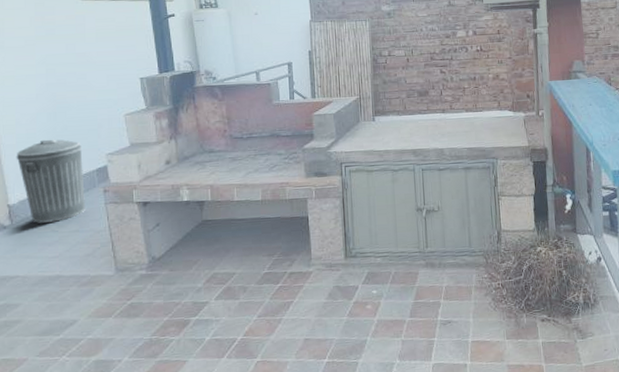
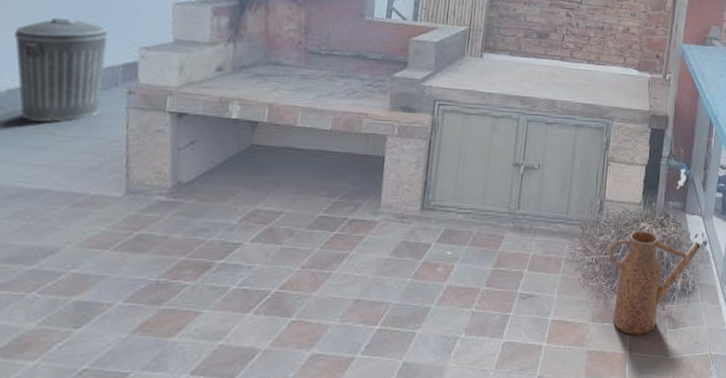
watering can: none [512,254,596,348] -> present [608,231,701,335]

